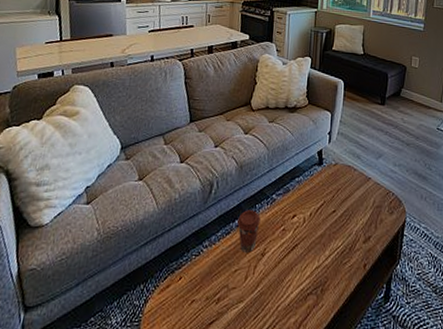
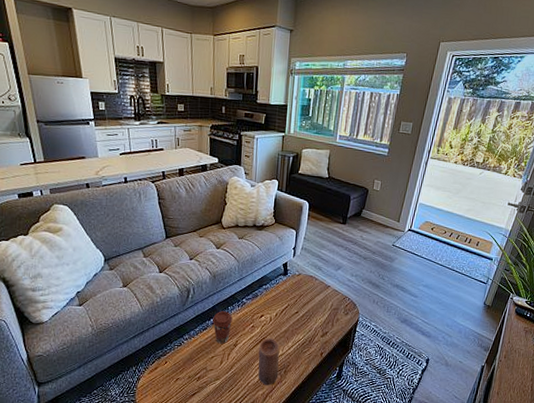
candle: none [289,244,315,310] -> present [258,337,280,385]

